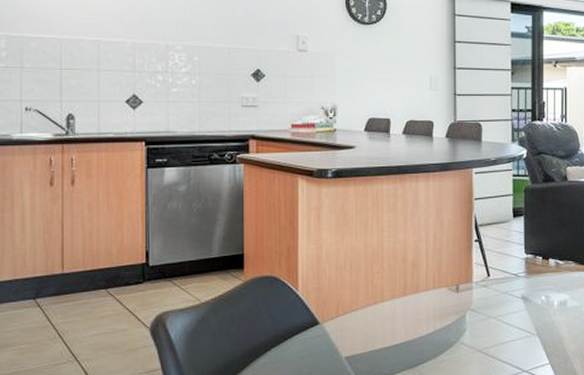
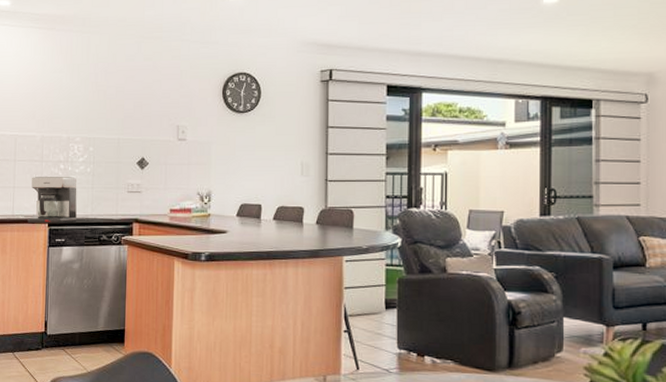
coffee maker: none [118,89,181,143] -> present [27,177,77,224]

